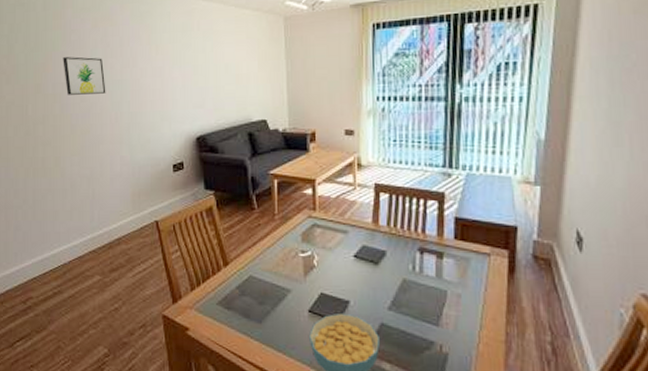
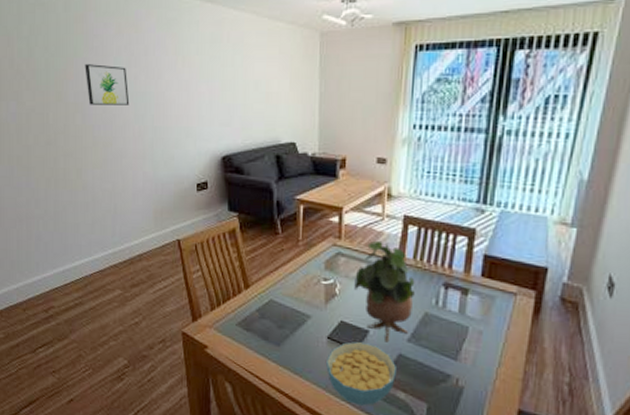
potted plant: none [332,209,391,312] -> present [354,240,415,343]

